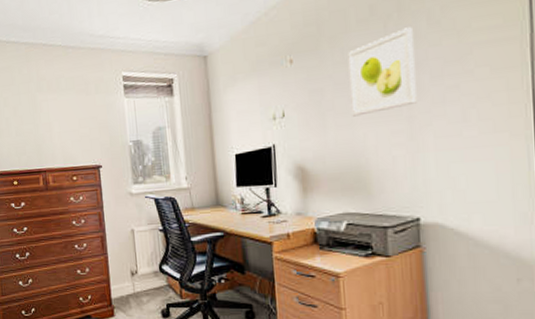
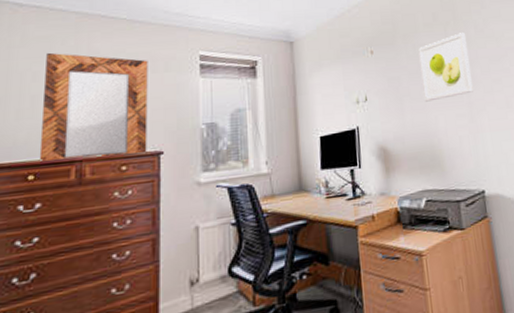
home mirror: none [10,81,90,173] -> present [38,52,148,165]

